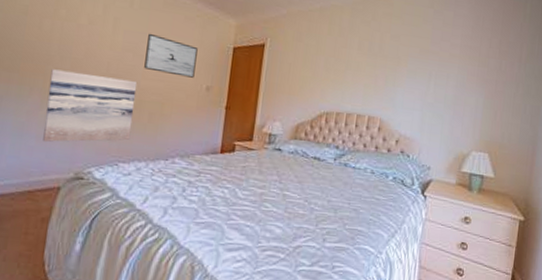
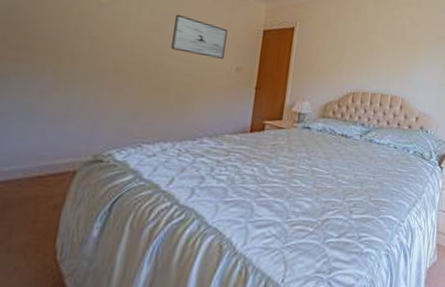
wall art: present [43,69,138,142] -> none [57,48,164,124]

